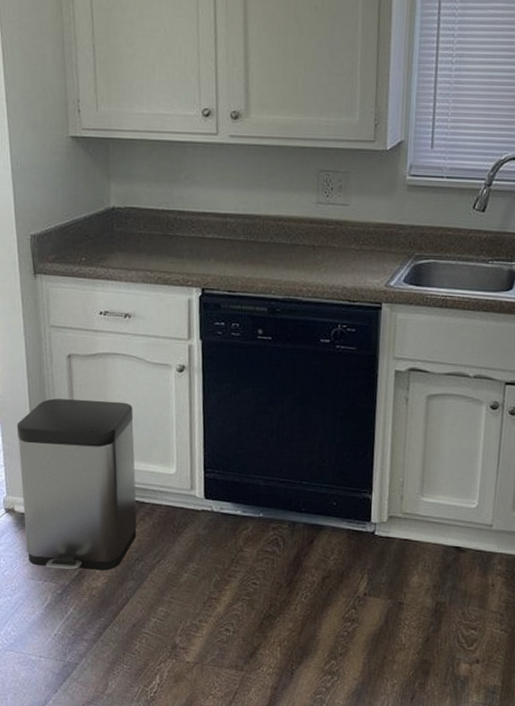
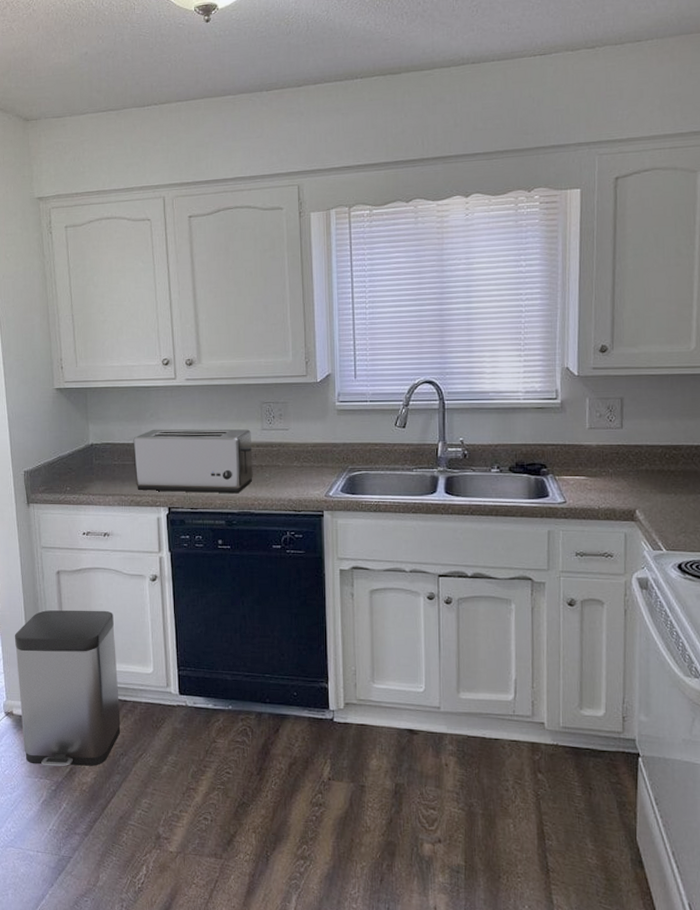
toaster: none [163,194,304,277] -> present [133,429,253,494]

